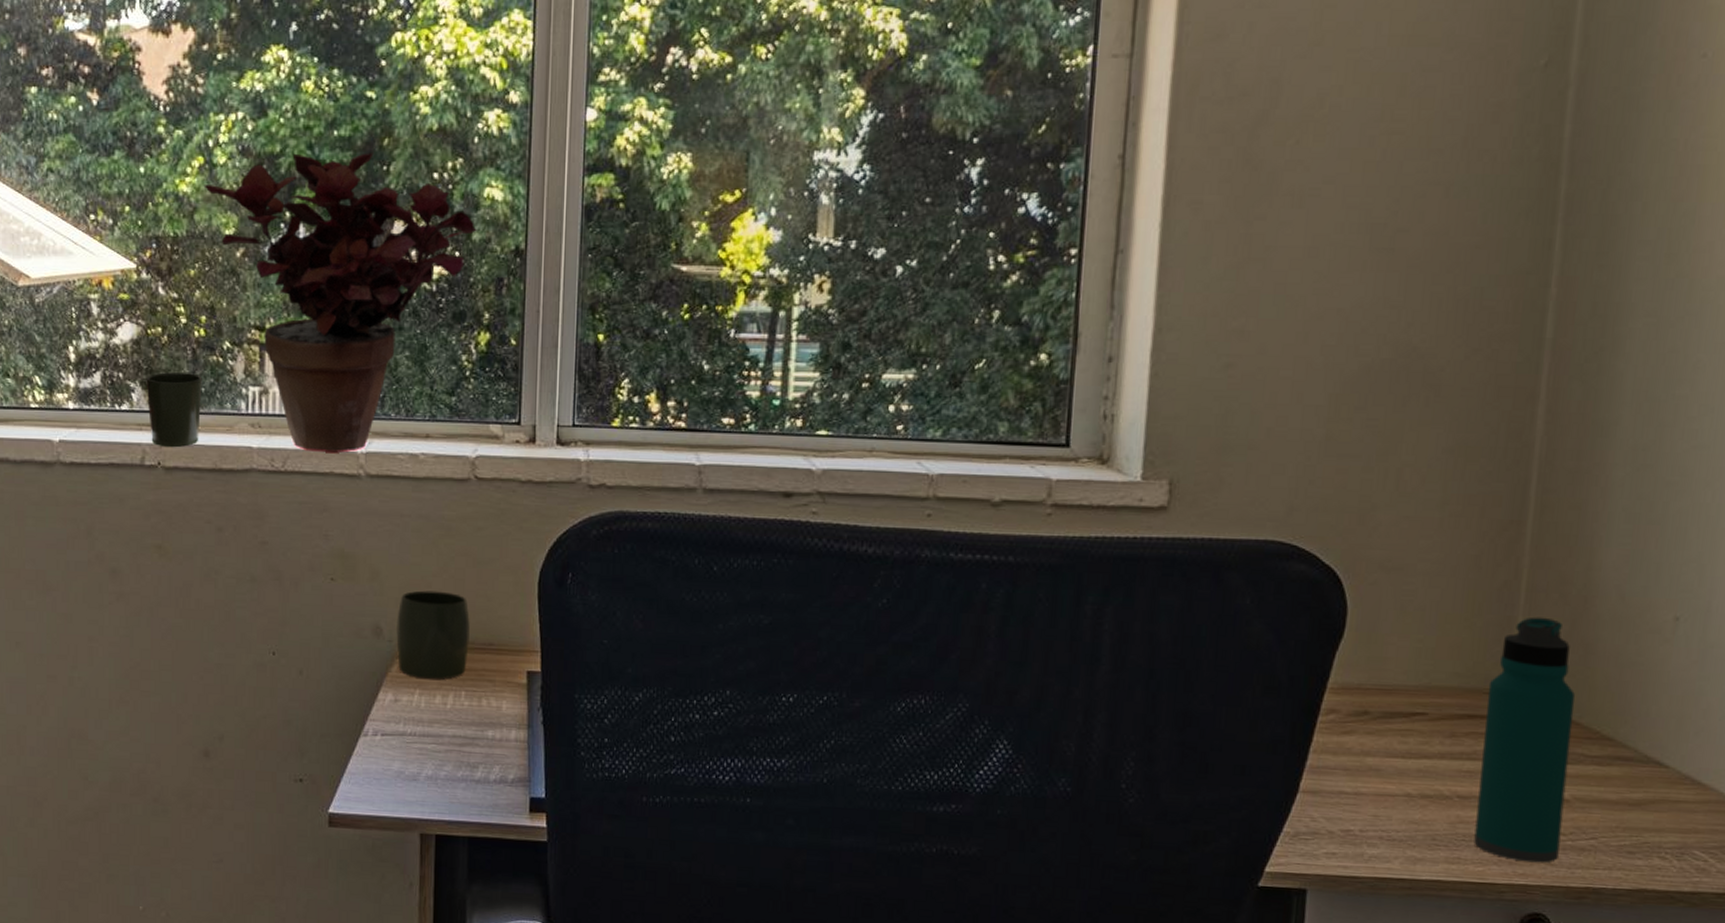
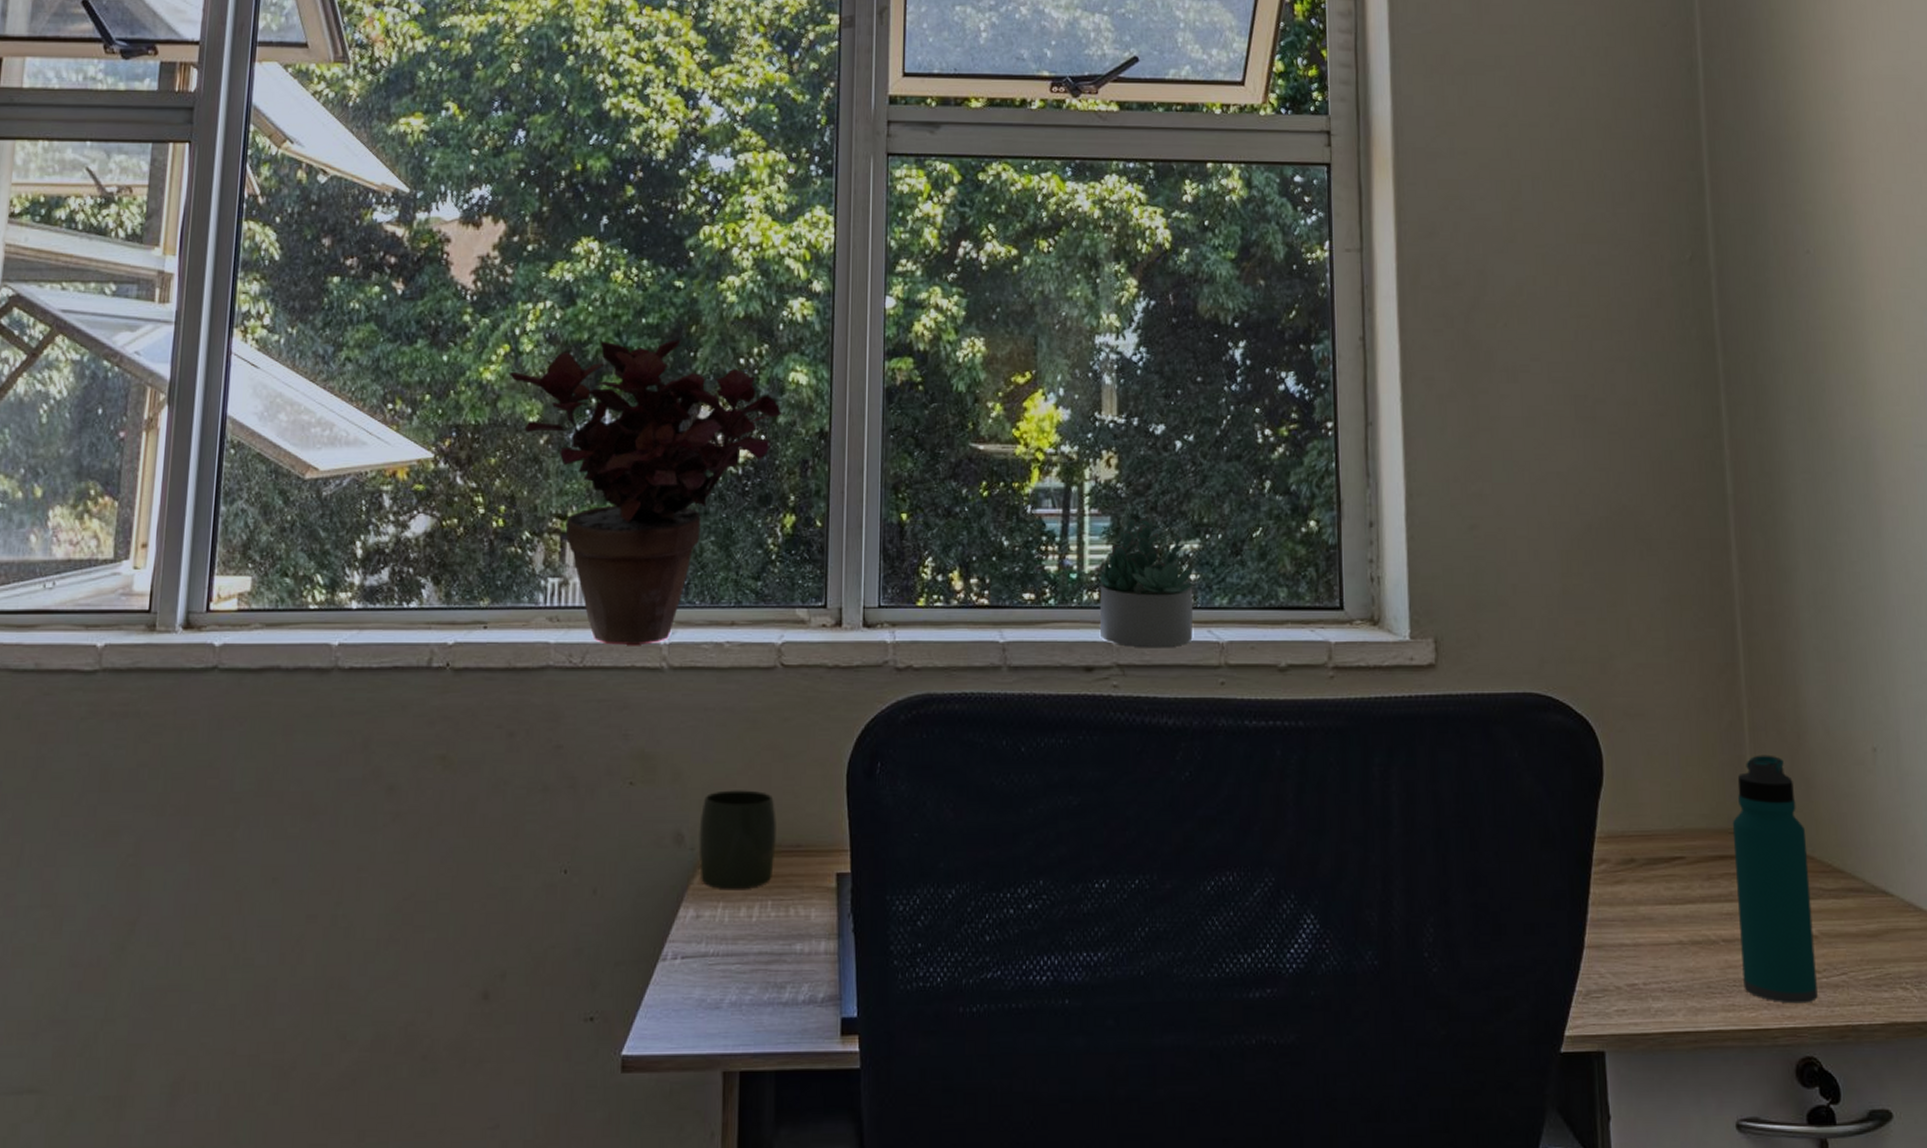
mug: present [146,372,202,448] -> none [438,566,499,647]
succulent plant: none [800,345,906,478] -> present [1099,518,1194,648]

